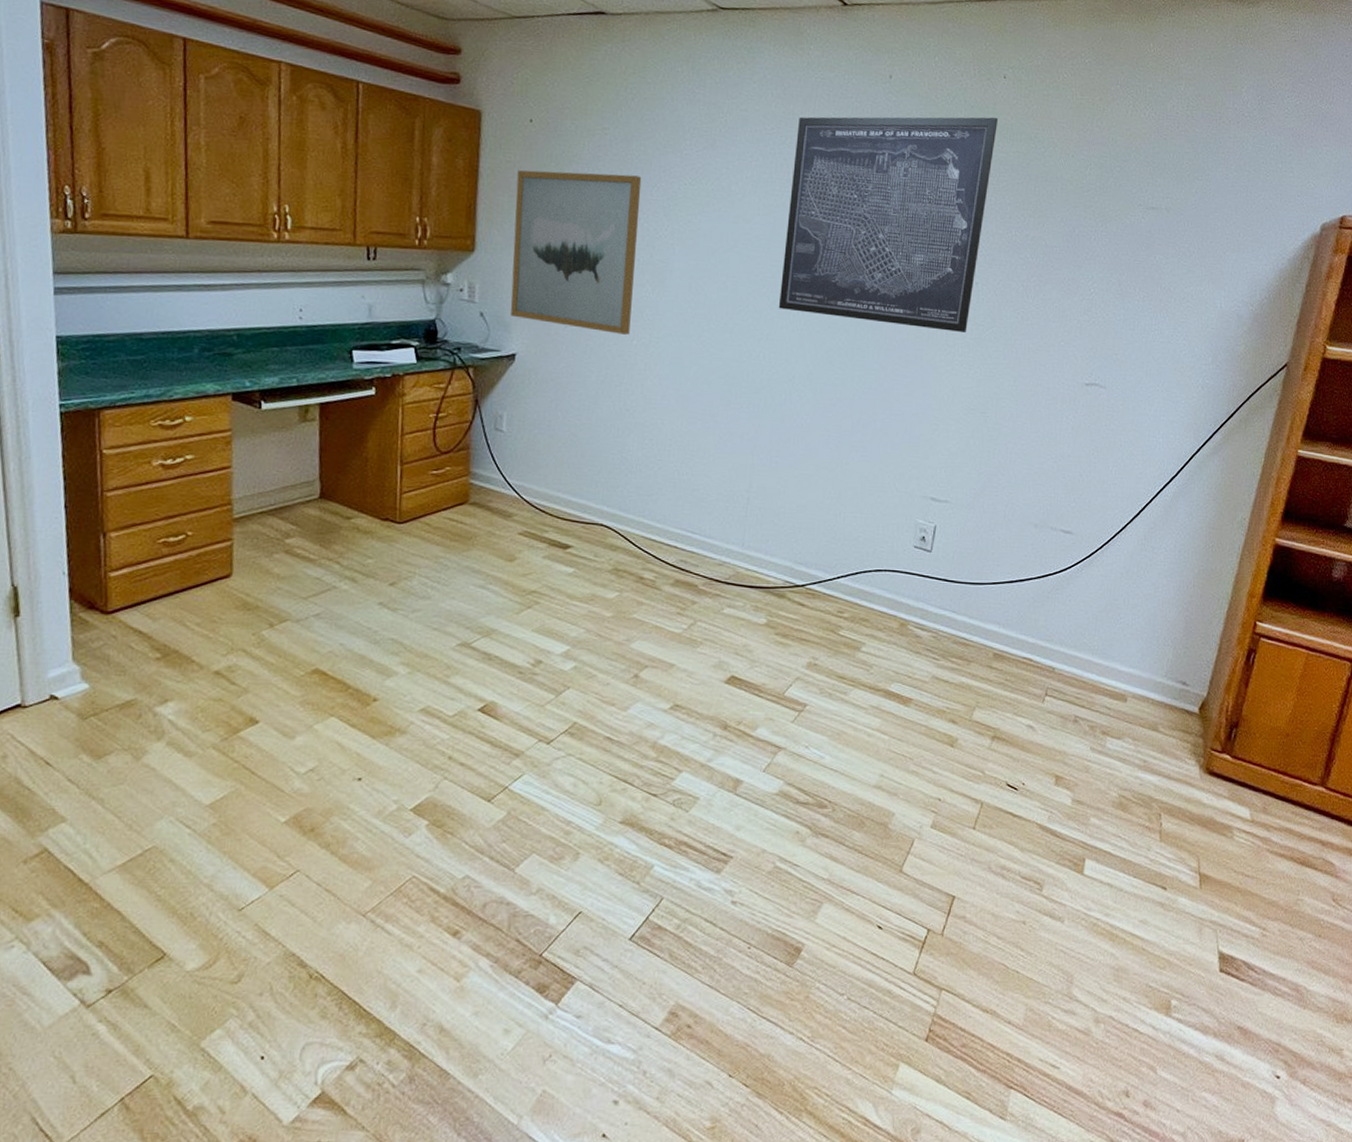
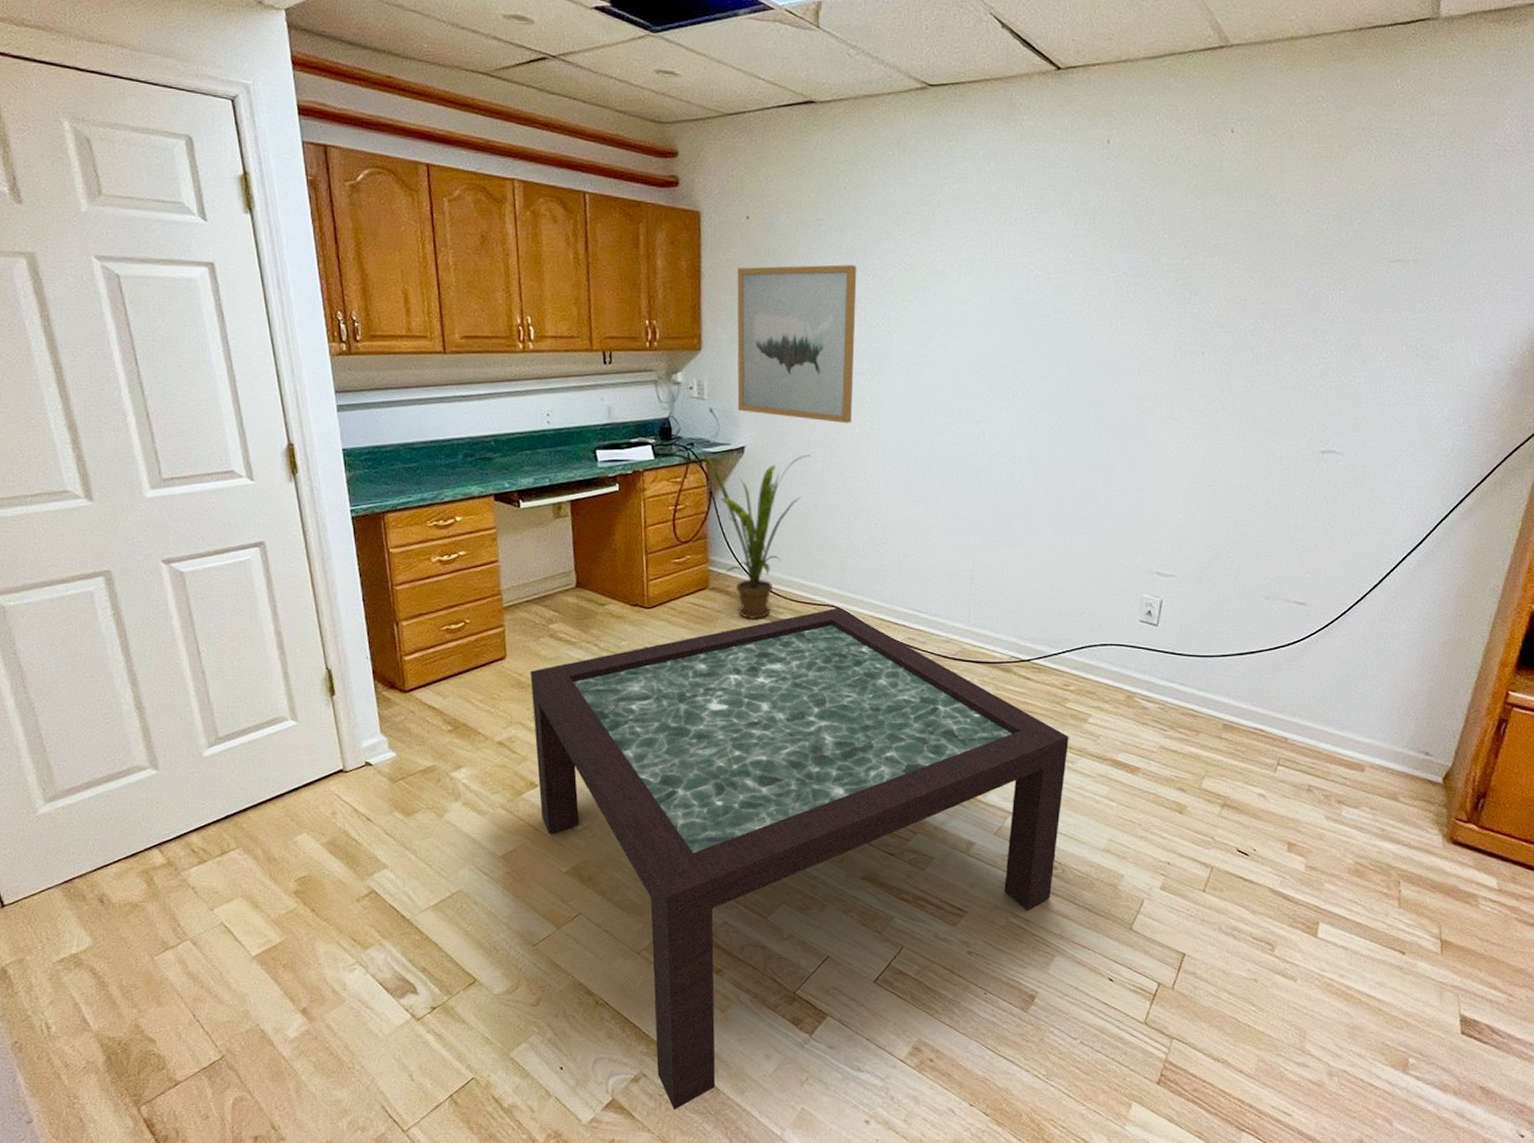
coffee table: none [258,526,842,1102] -> present [530,607,1069,1111]
house plant: none [471,359,585,537] -> present [703,453,811,619]
wall art: present [778,116,998,334] -> none [997,175,1225,405]

